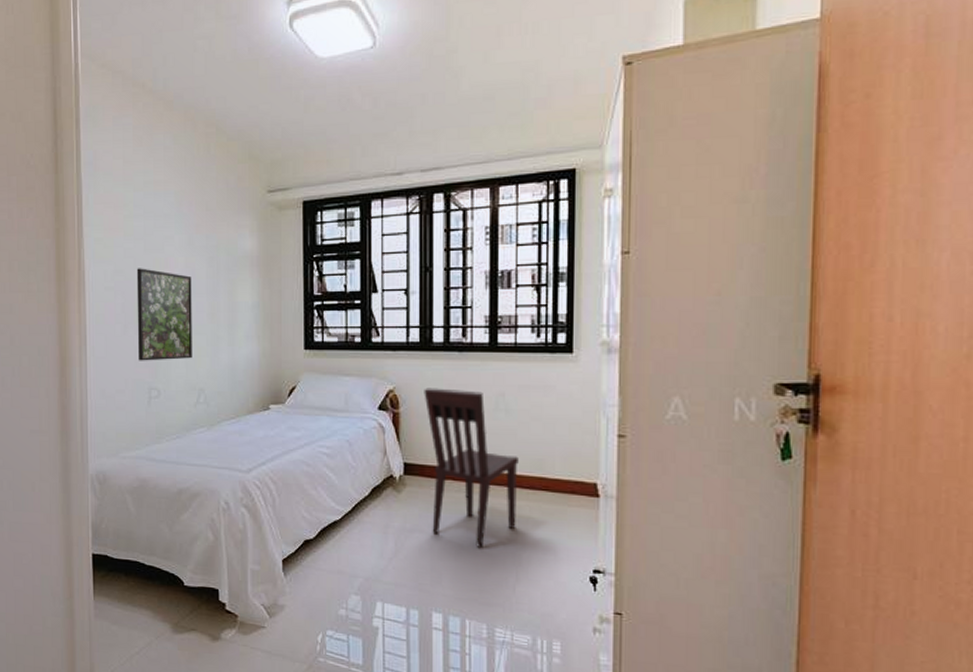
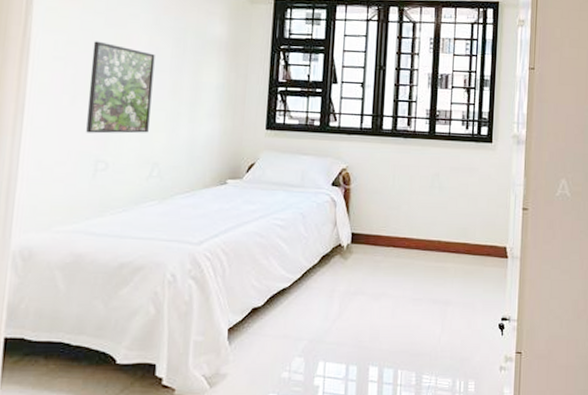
dining chair: present [424,388,519,548] -> none [372,167,448,305]

